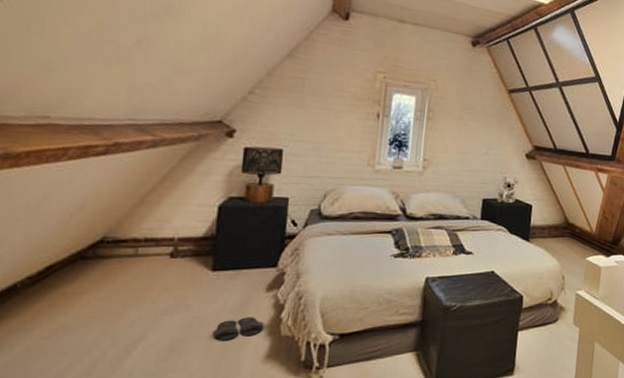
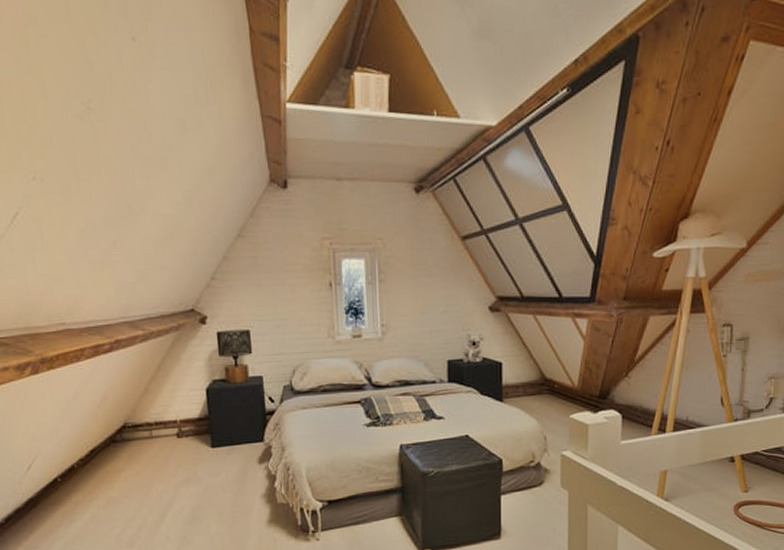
slippers: present [212,317,264,341] -> none [222,487,262,508]

